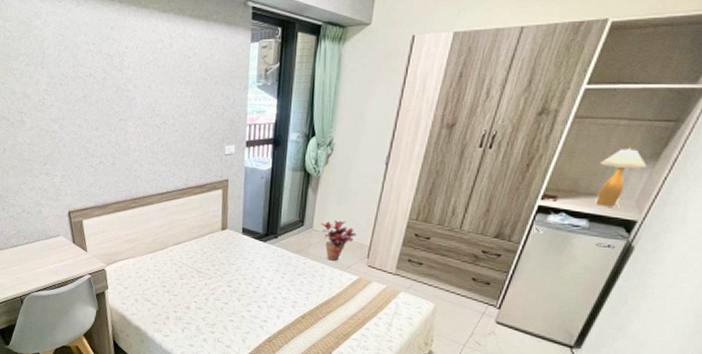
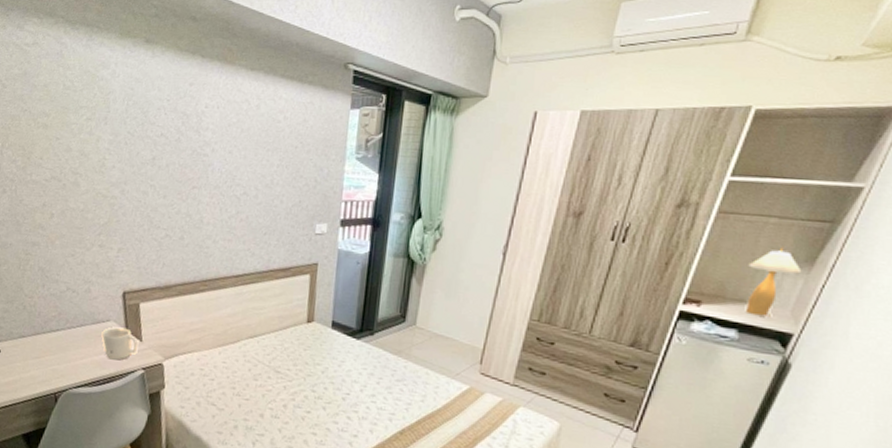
mug: none [55,241,84,268] -> present [102,327,139,360]
potted plant: present [321,220,357,261] -> none [426,317,468,366]

